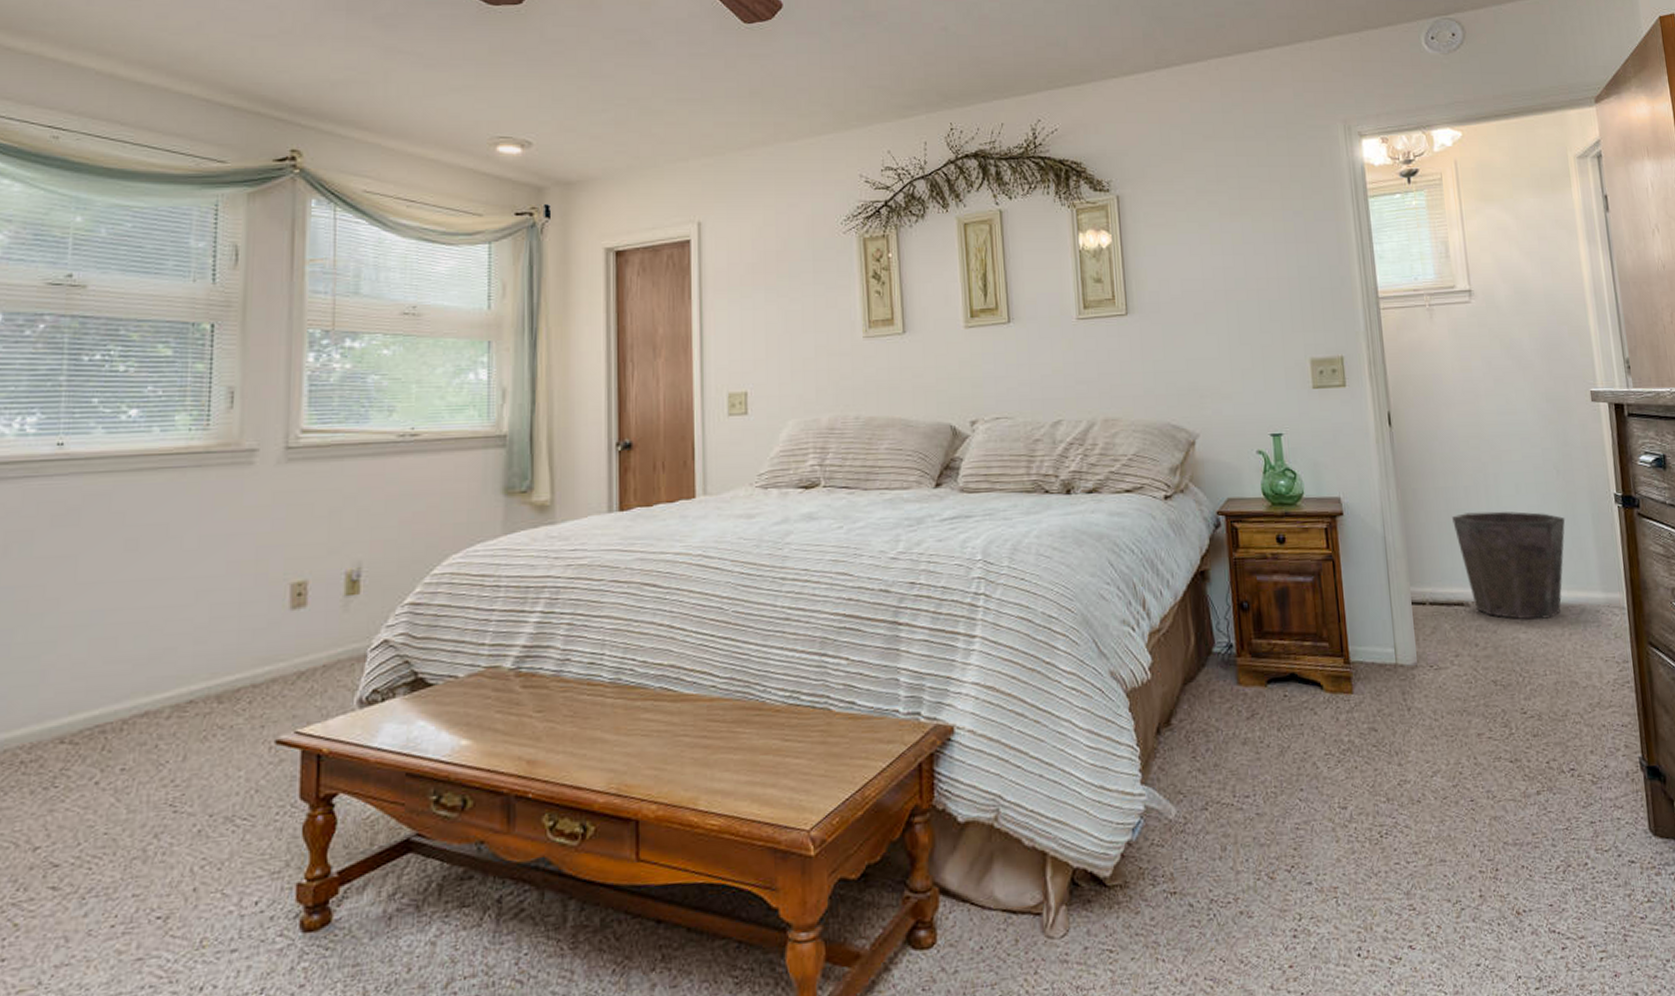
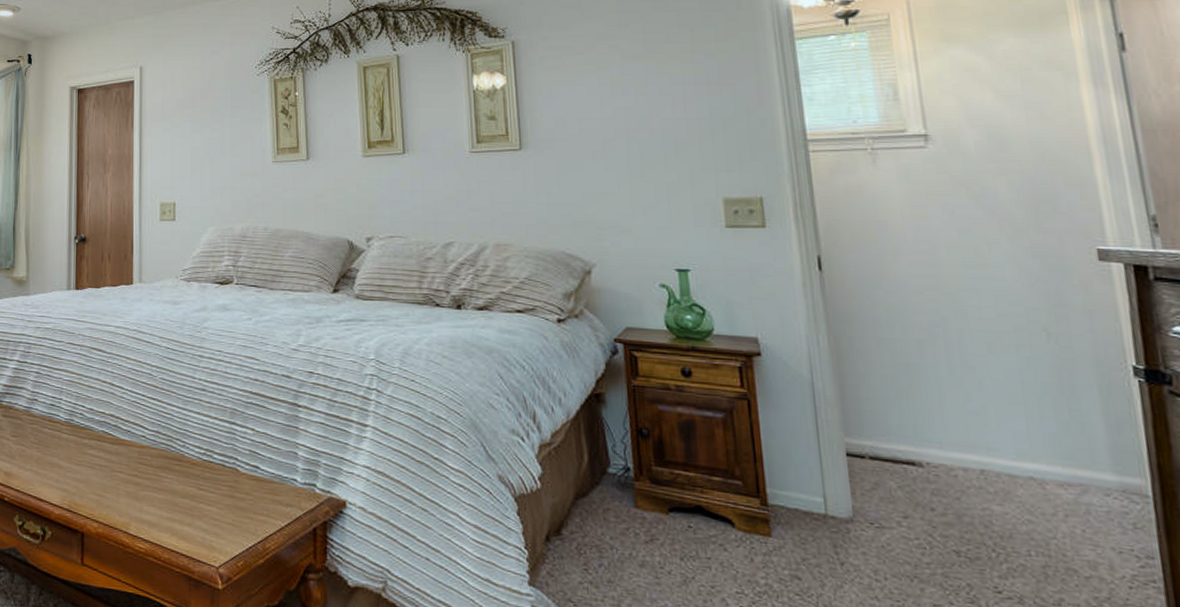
waste bin: present [1452,511,1565,620] -> none [900,368,1059,494]

